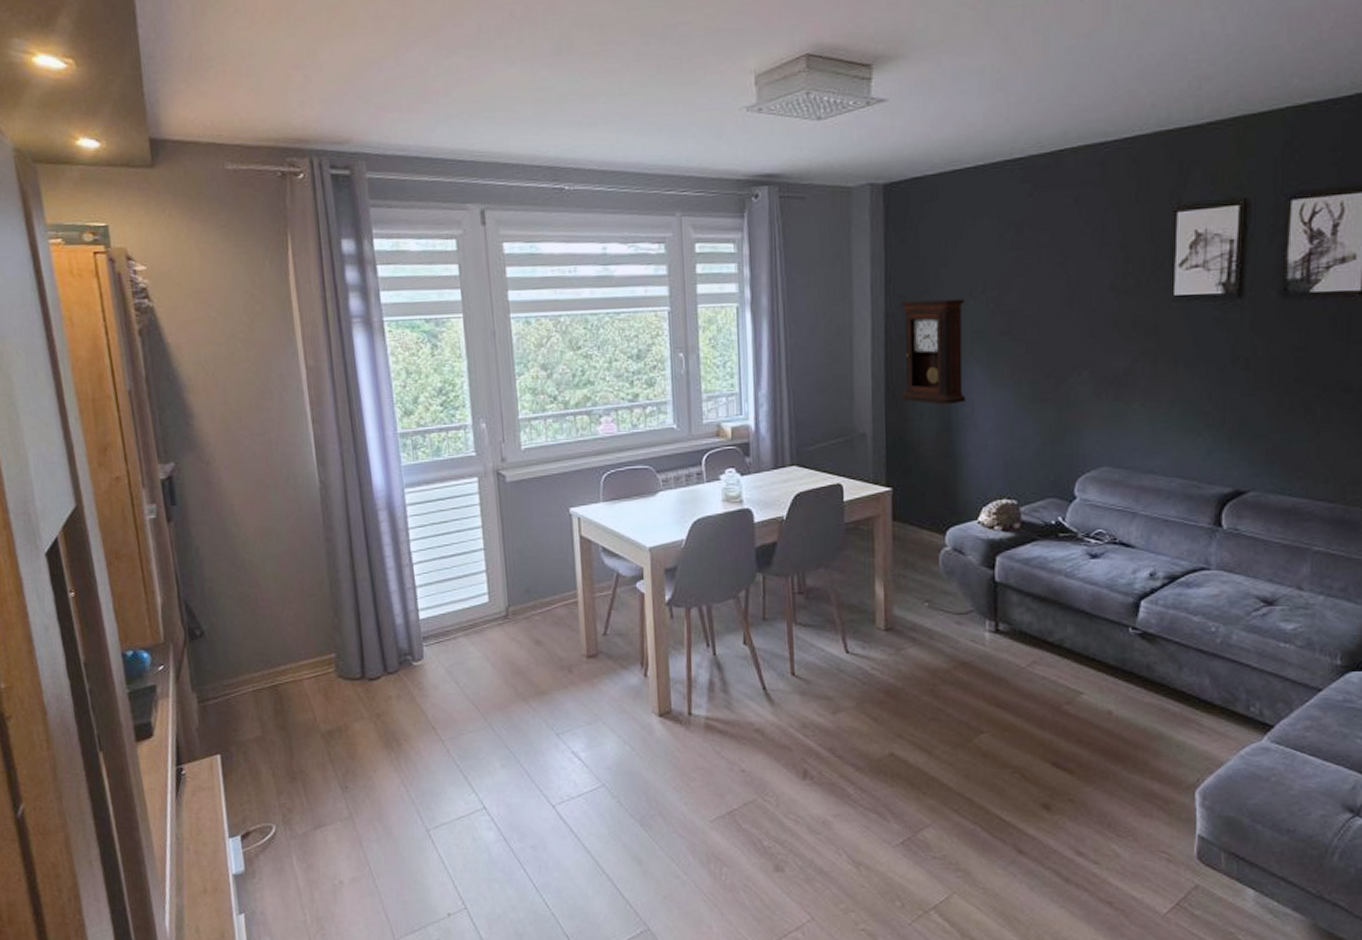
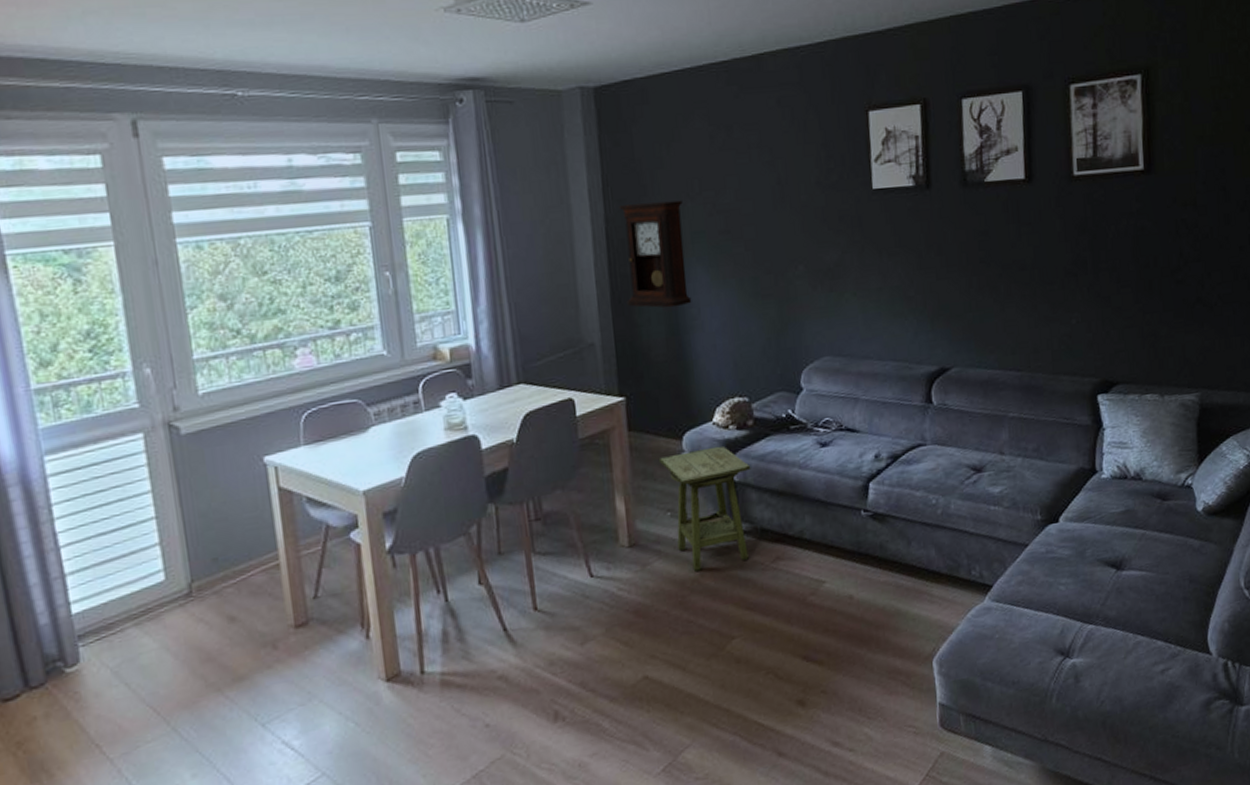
side table: none [920,545,1014,663] -> present [658,445,751,571]

